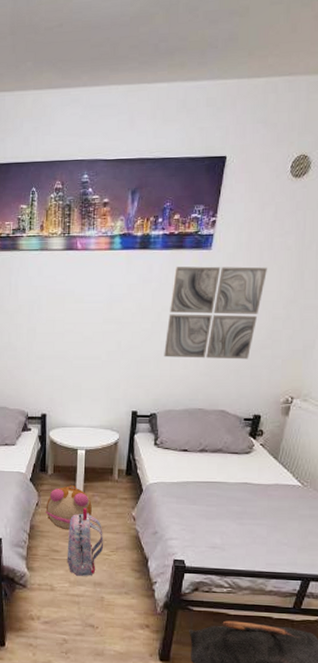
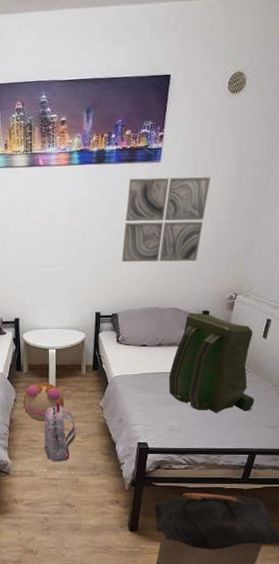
backpack: none [211,416,311,531] -> present [168,312,254,413]

